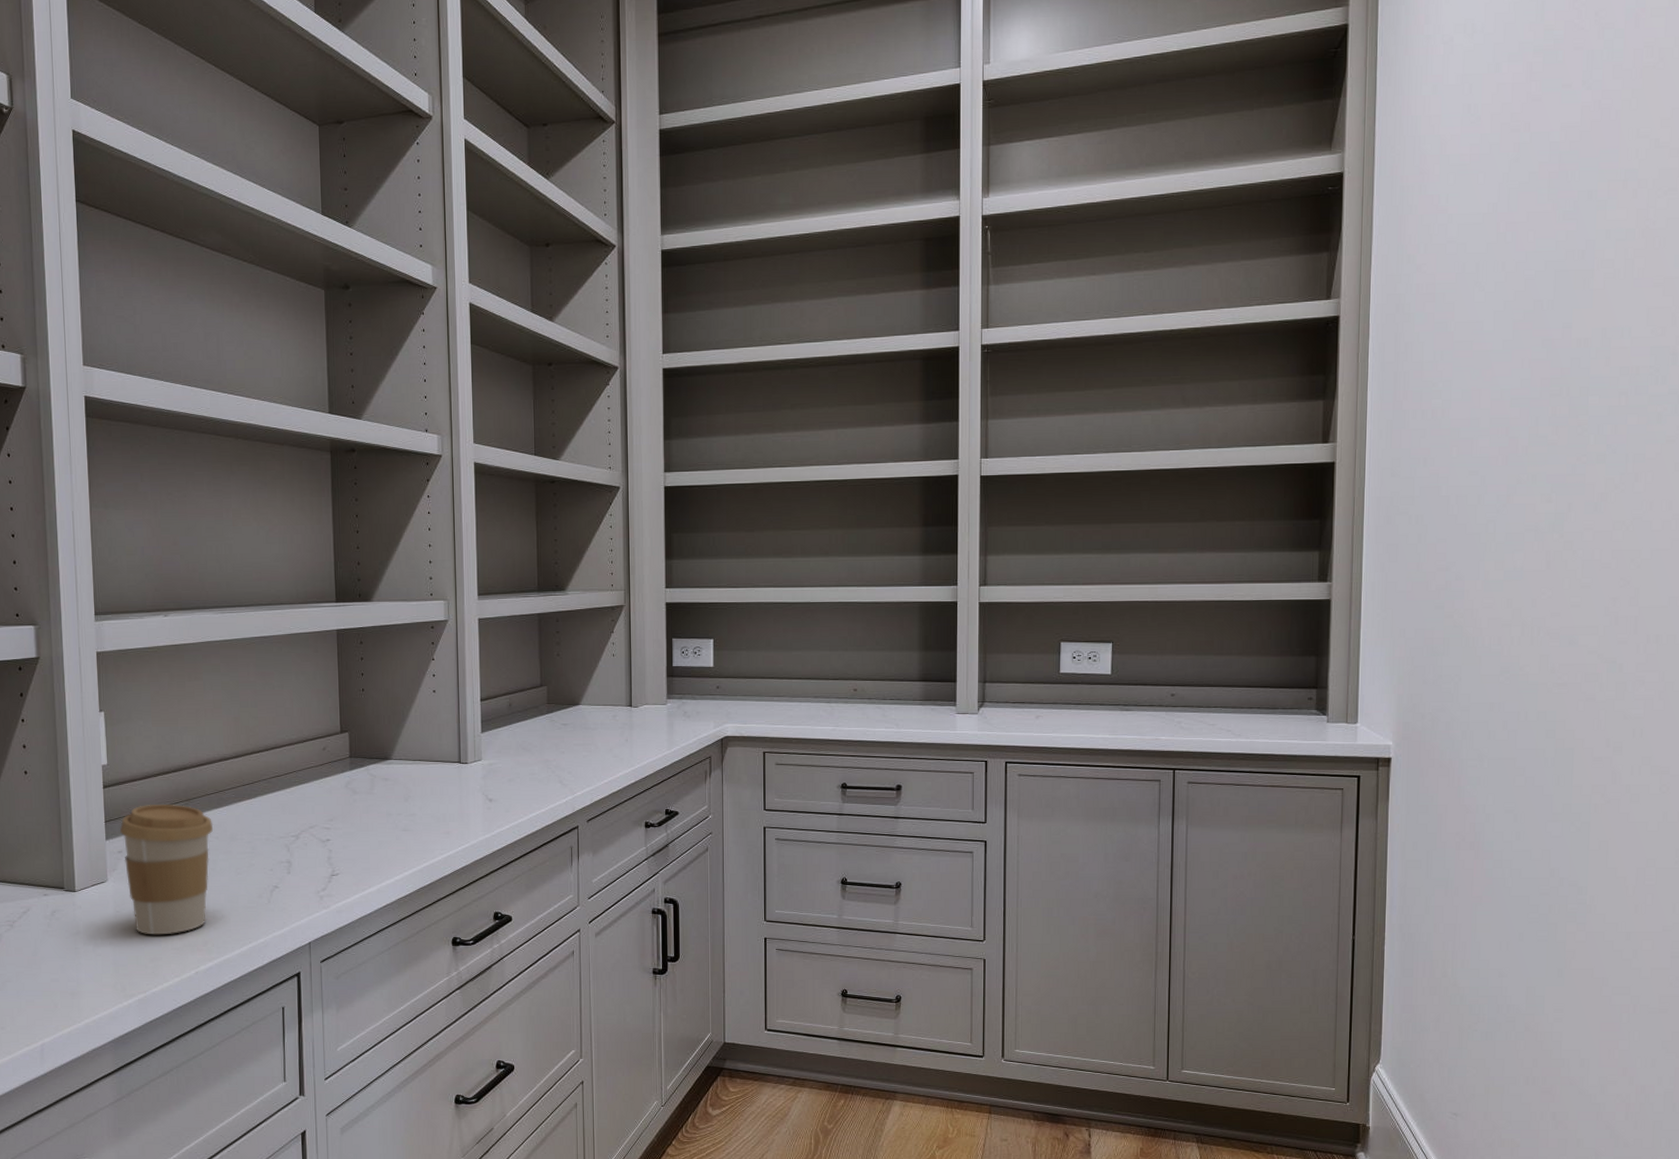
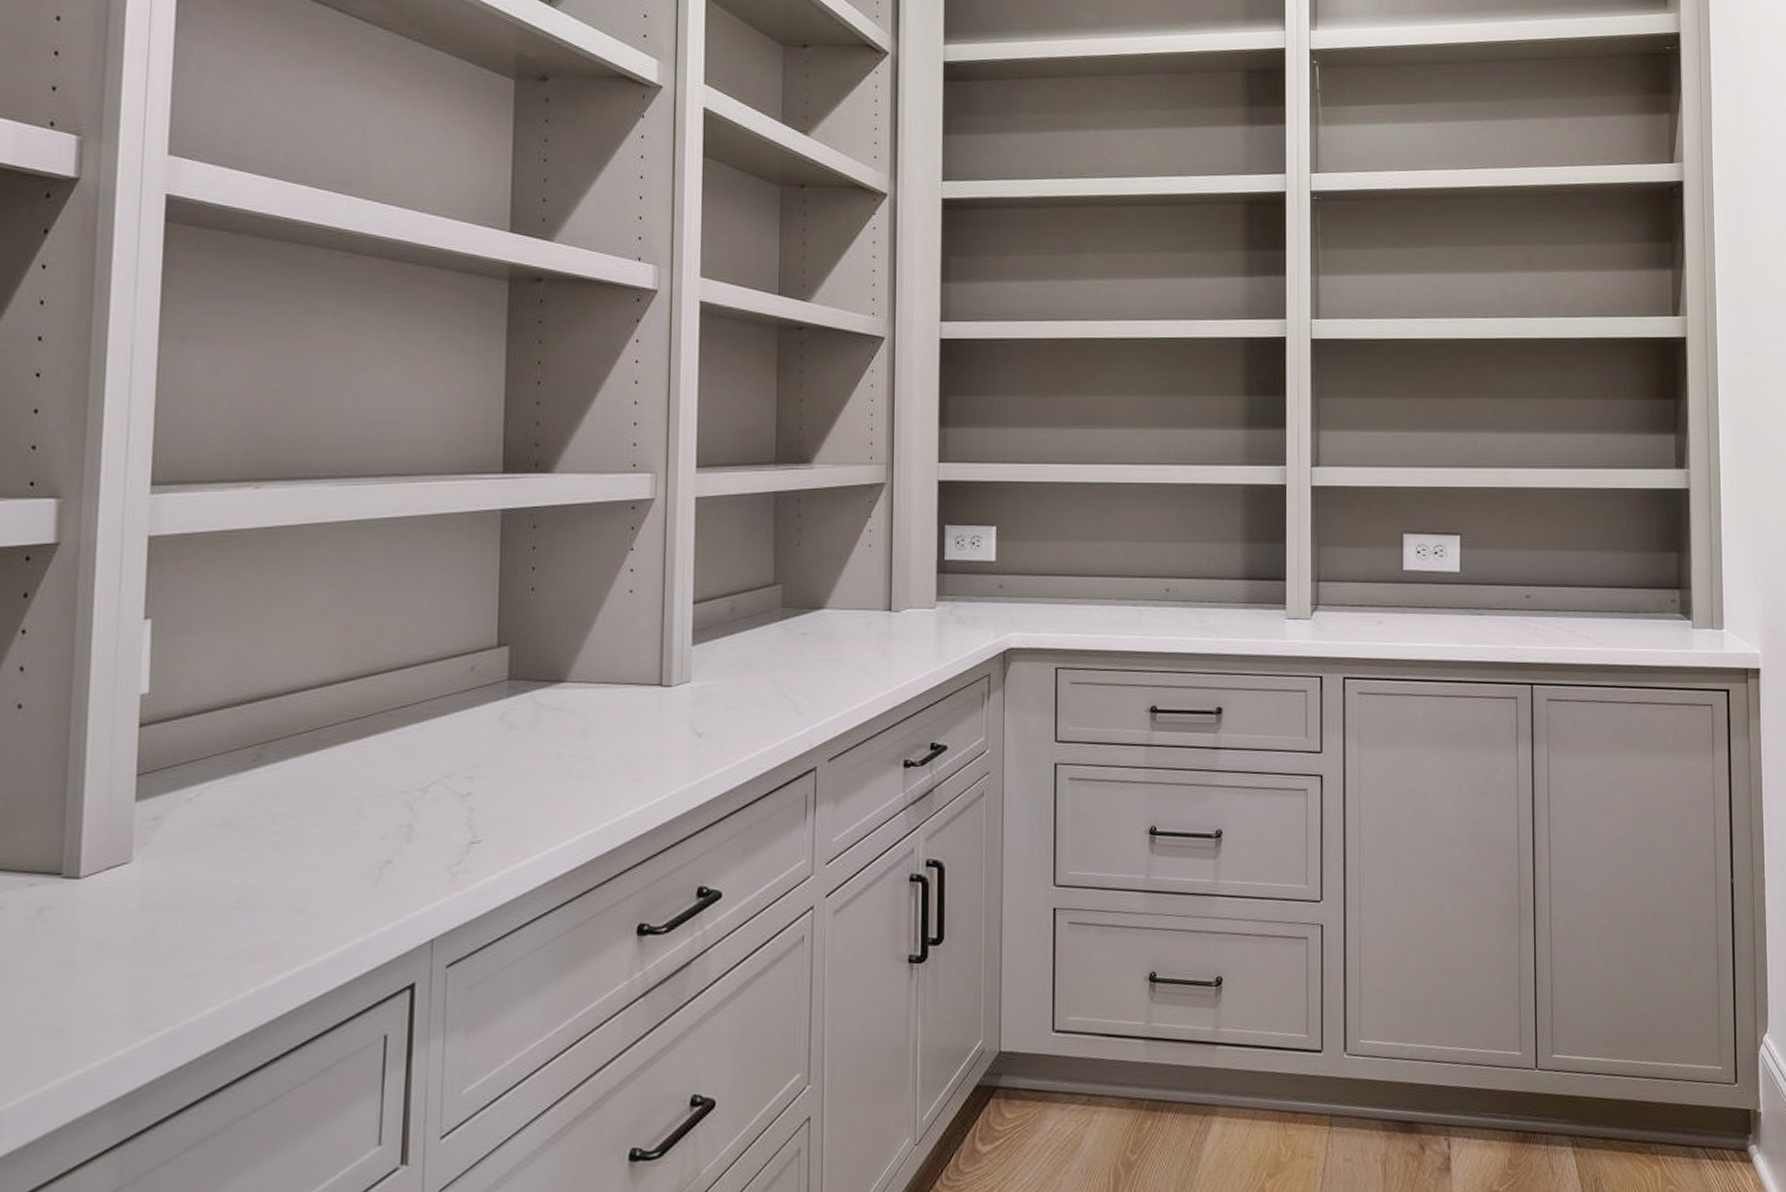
coffee cup: present [119,804,214,935] -> none [158,748,302,938]

